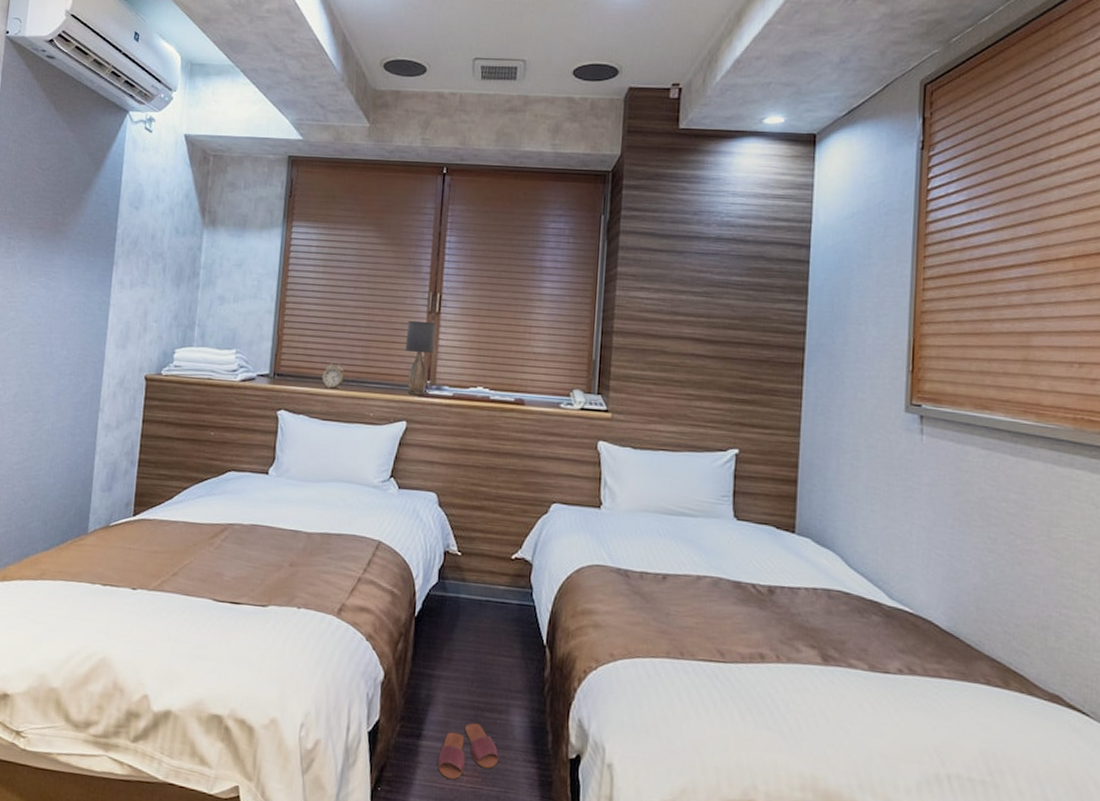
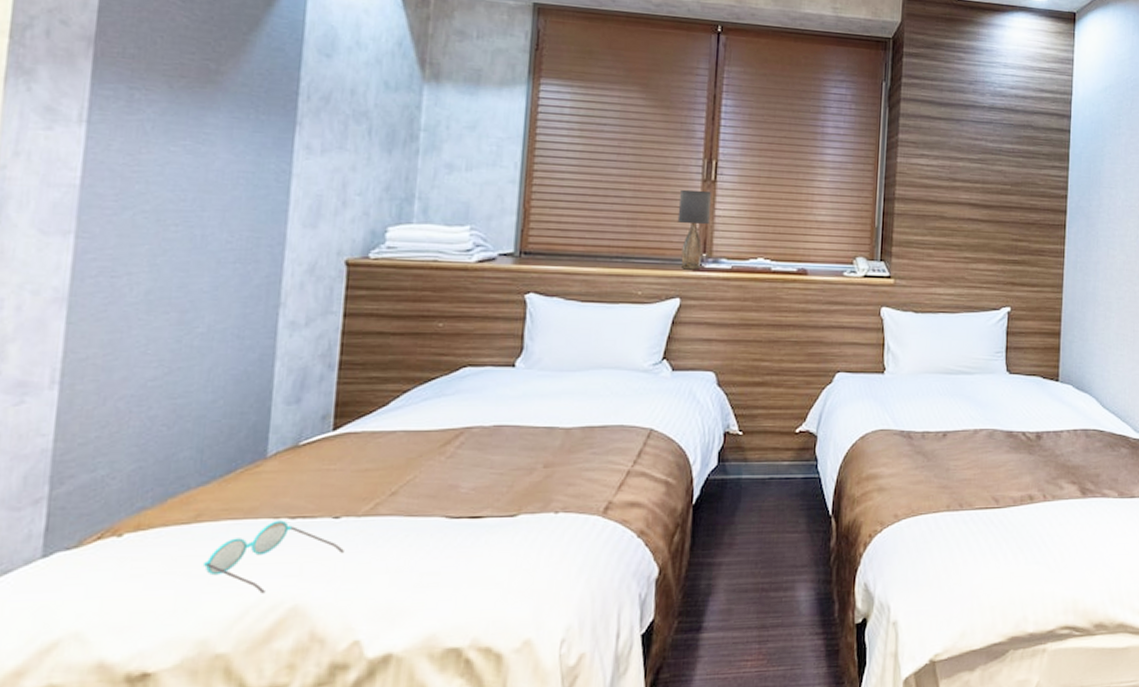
eyeglasses: none [44,585,139,644] -> present [202,520,344,594]
alarm clock: present [322,361,344,389] -> none [580,236,607,266]
slippers: present [437,723,499,780] -> none [719,605,785,668]

